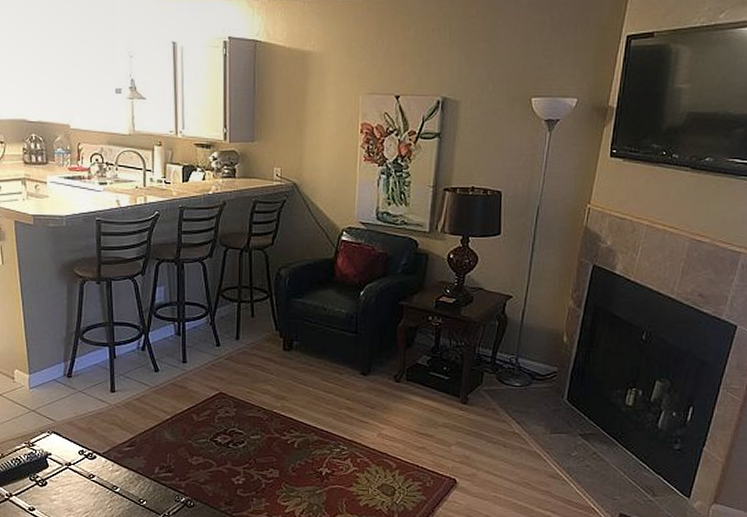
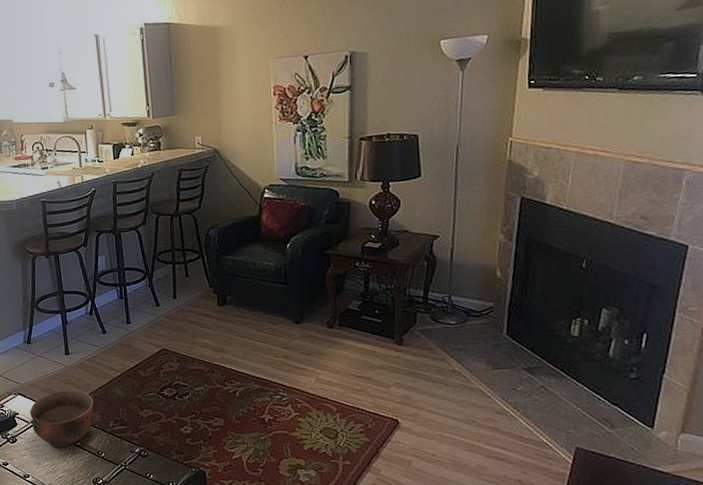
bowl: none [64,431,139,494] -> present [29,390,95,448]

